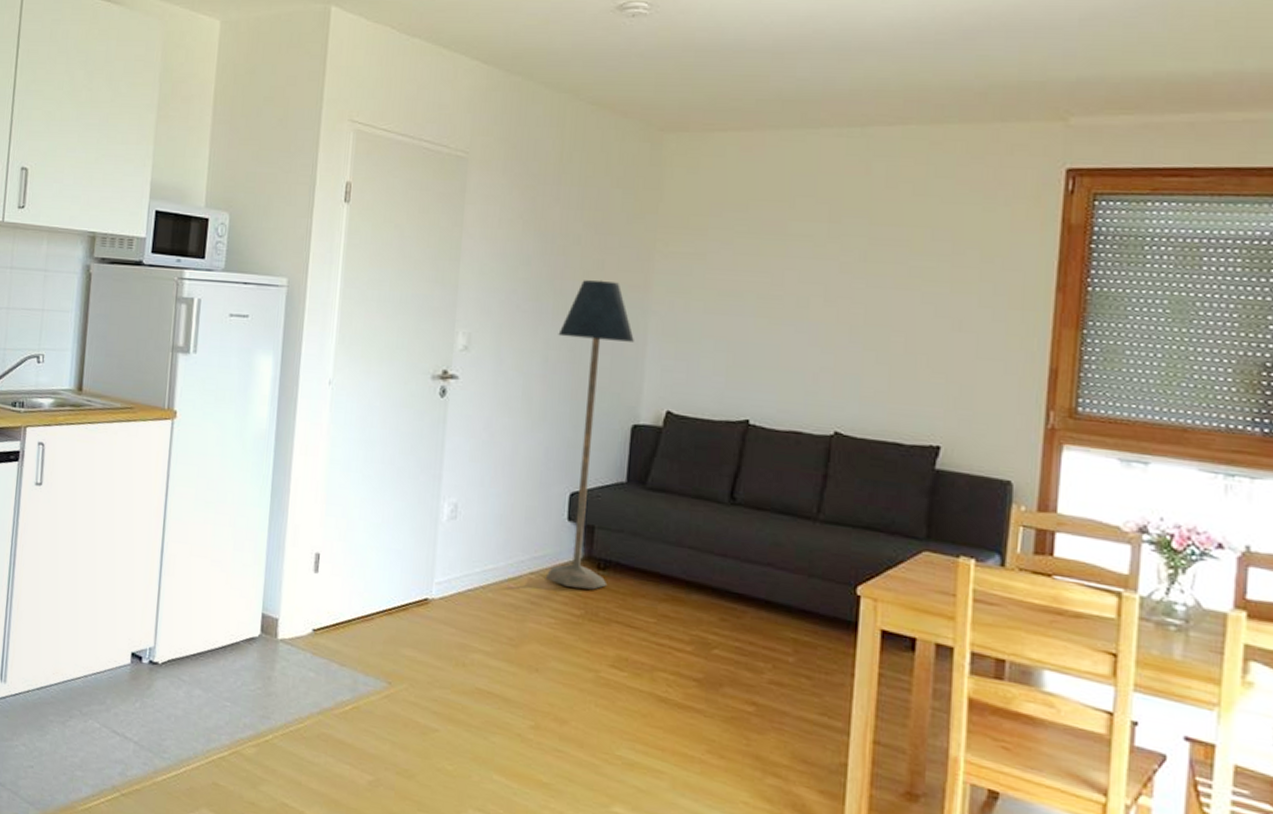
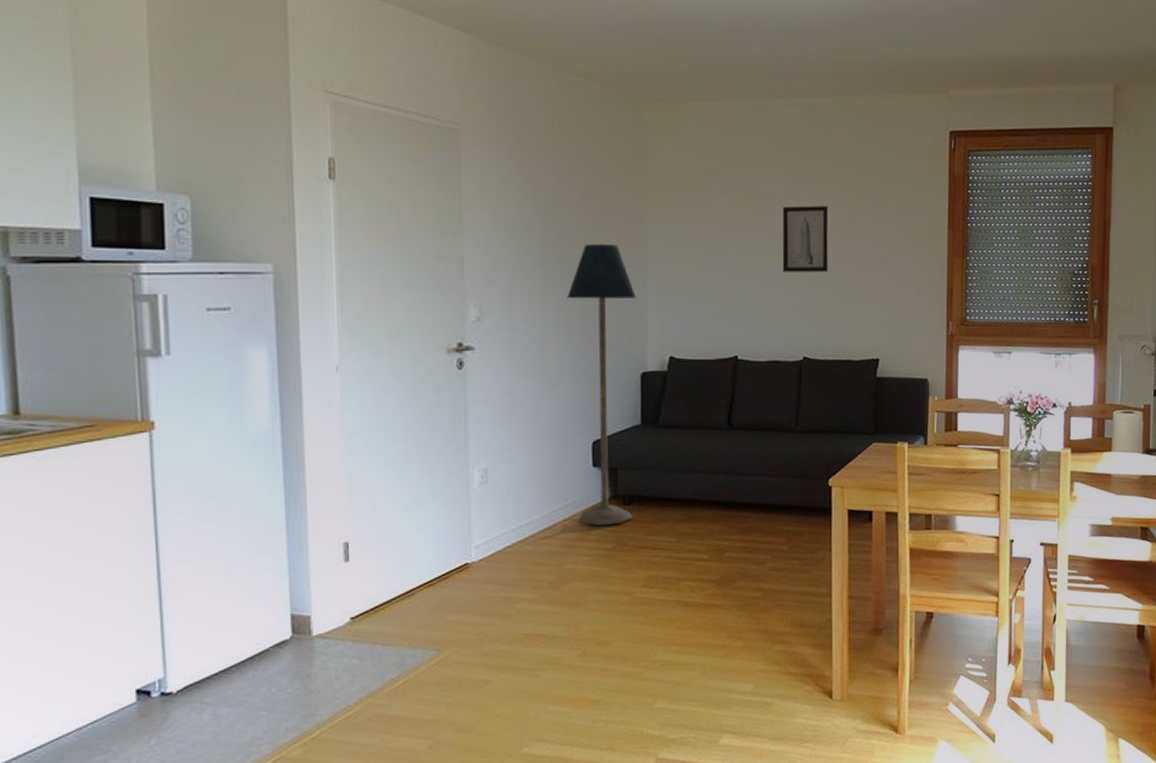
wall art: none [815,251,883,333] -> present [782,206,829,272]

